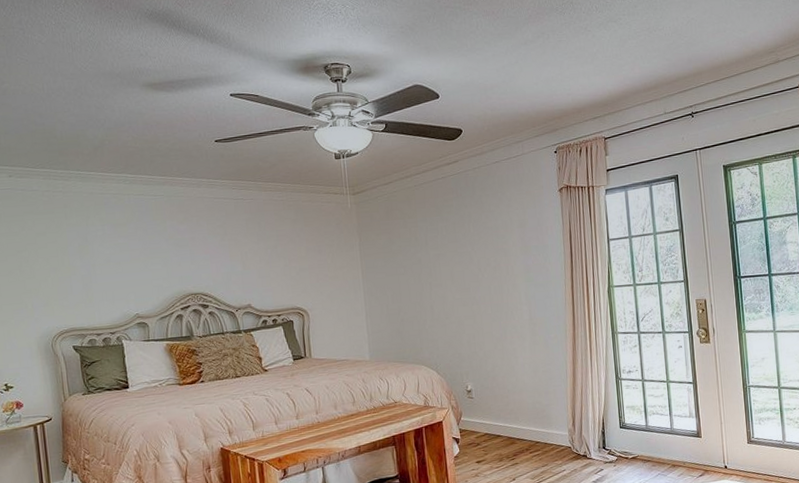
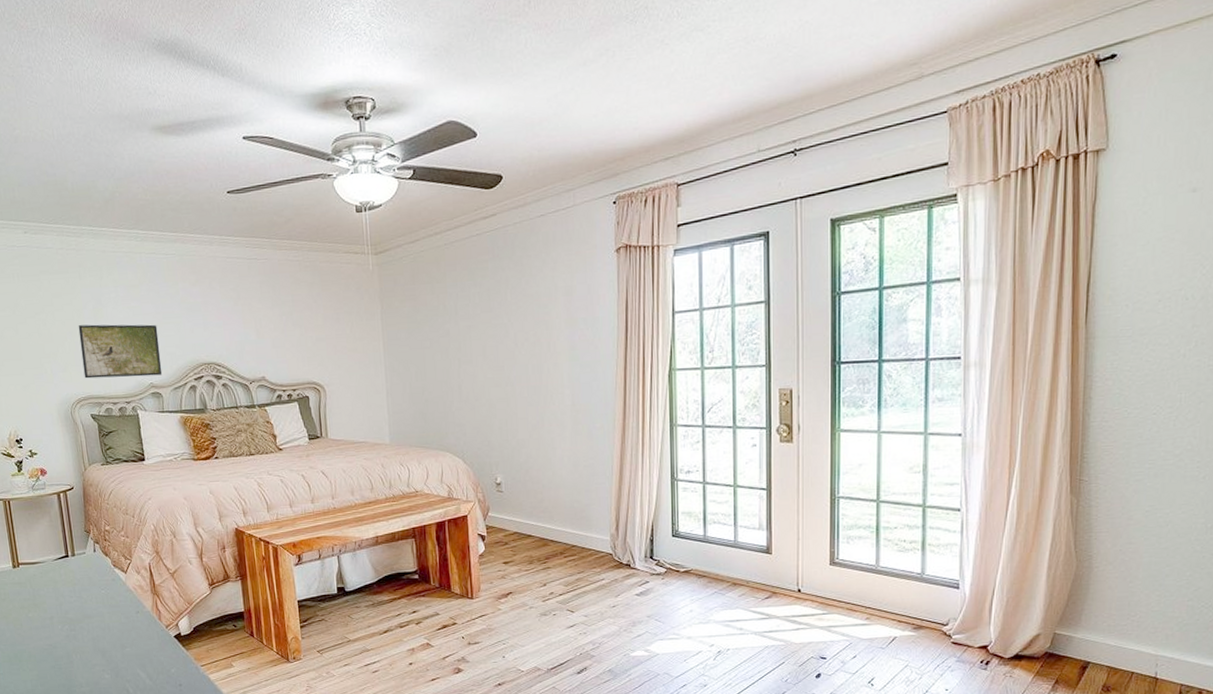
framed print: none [62,259,149,312] -> present [78,324,163,379]

